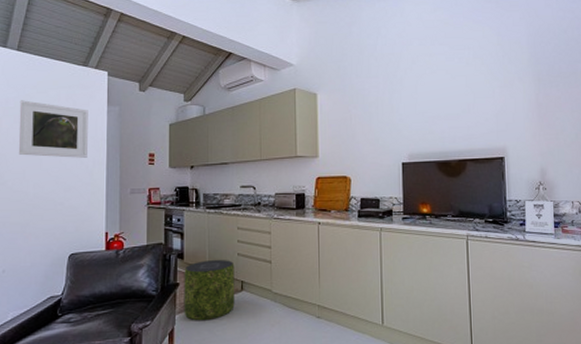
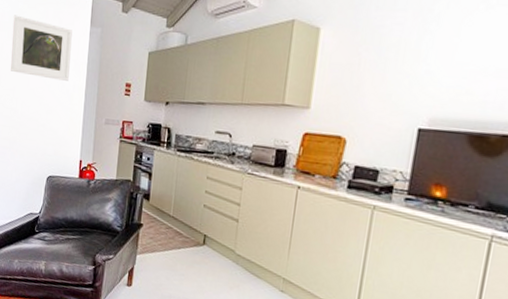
pouf: present [184,260,235,321] -> none [144,205,199,268]

